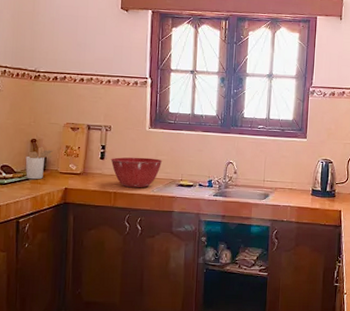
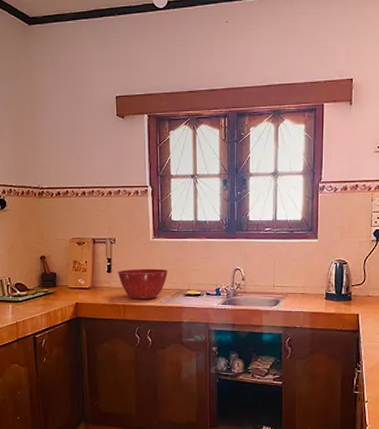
utensil holder: present [25,146,54,180] -> none [37,262,63,296]

